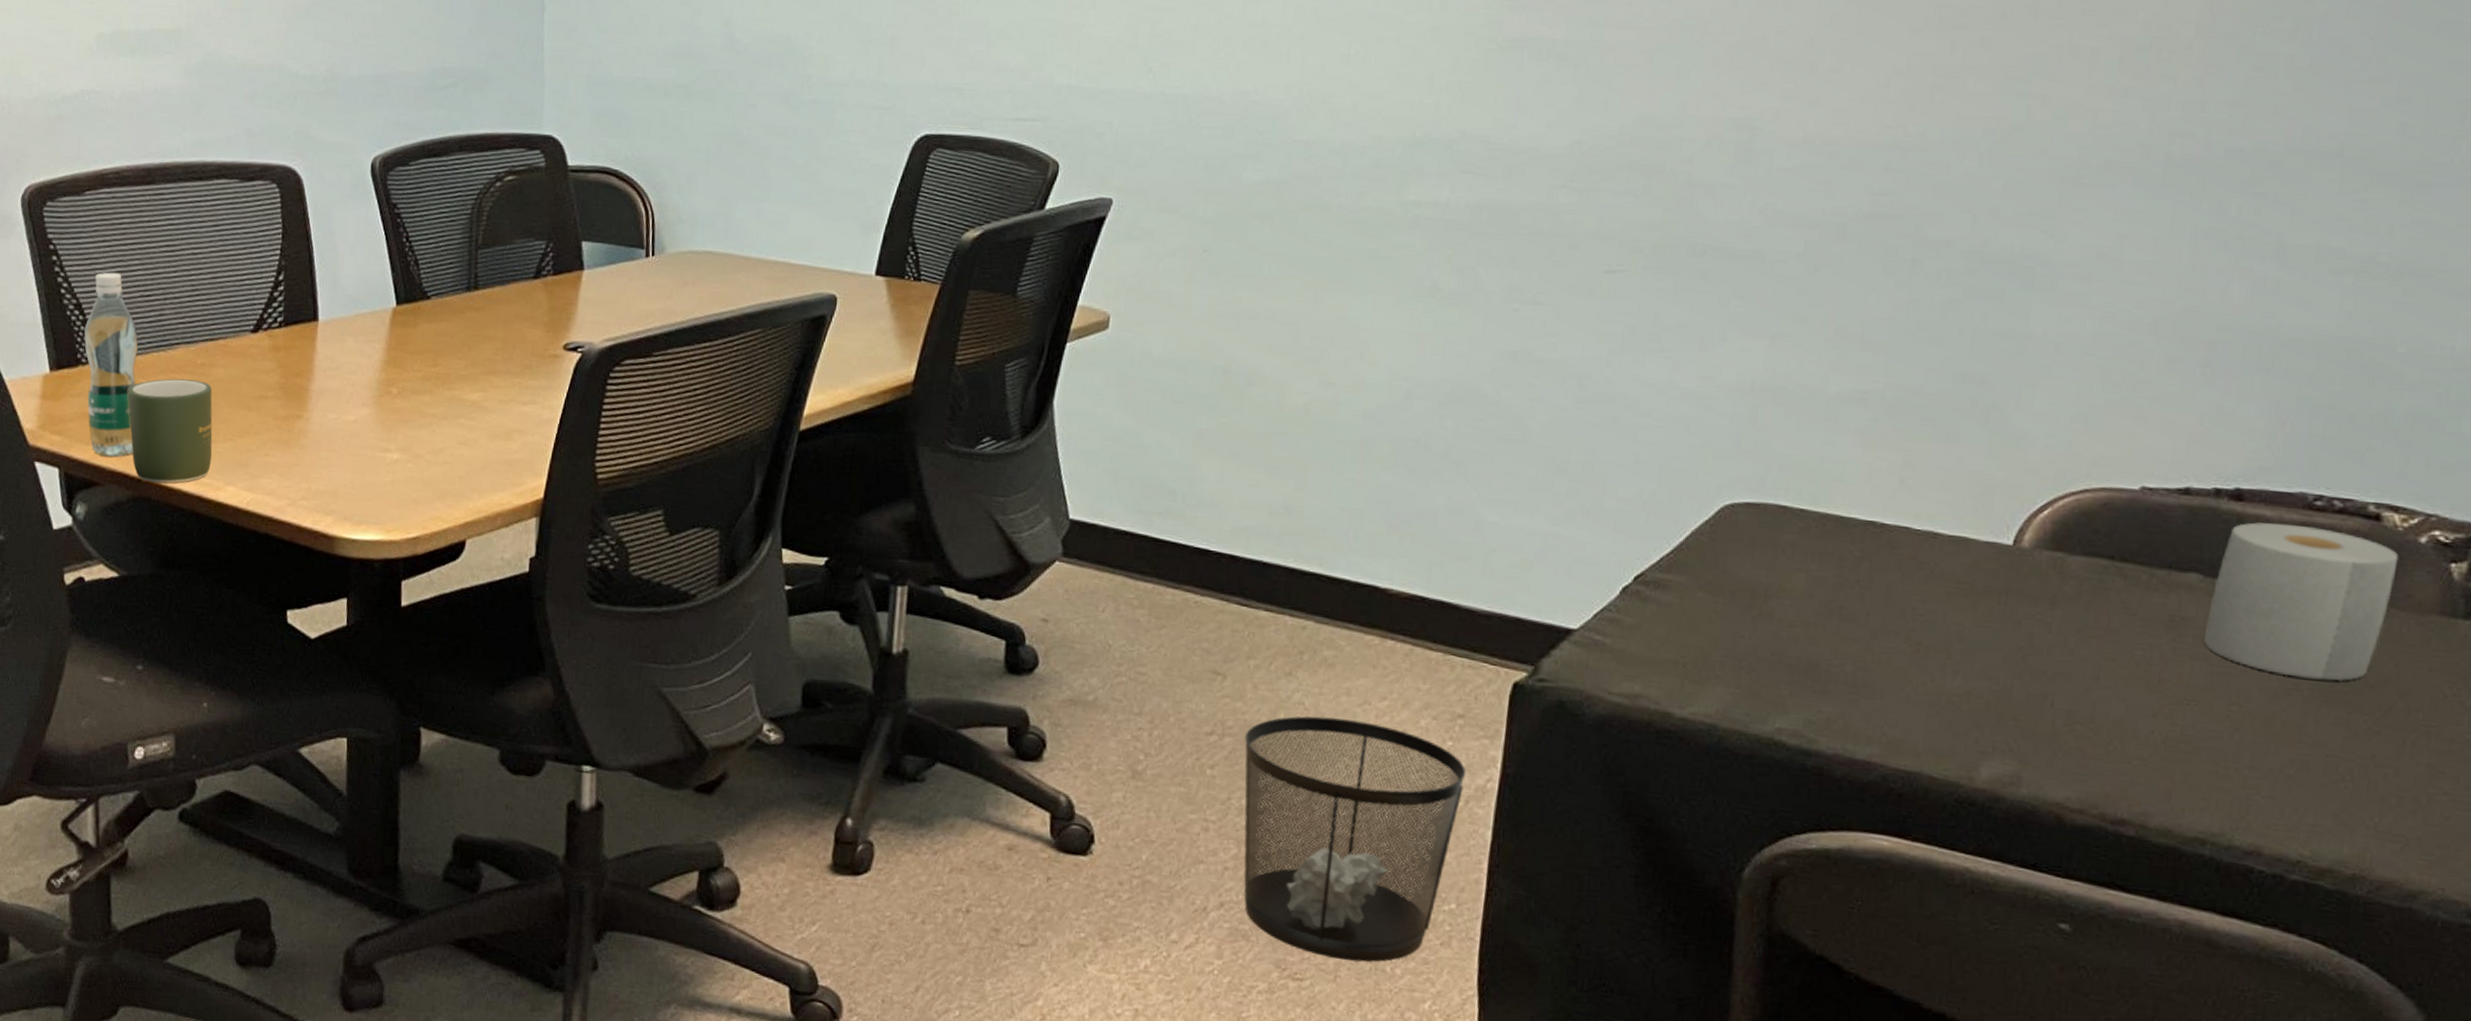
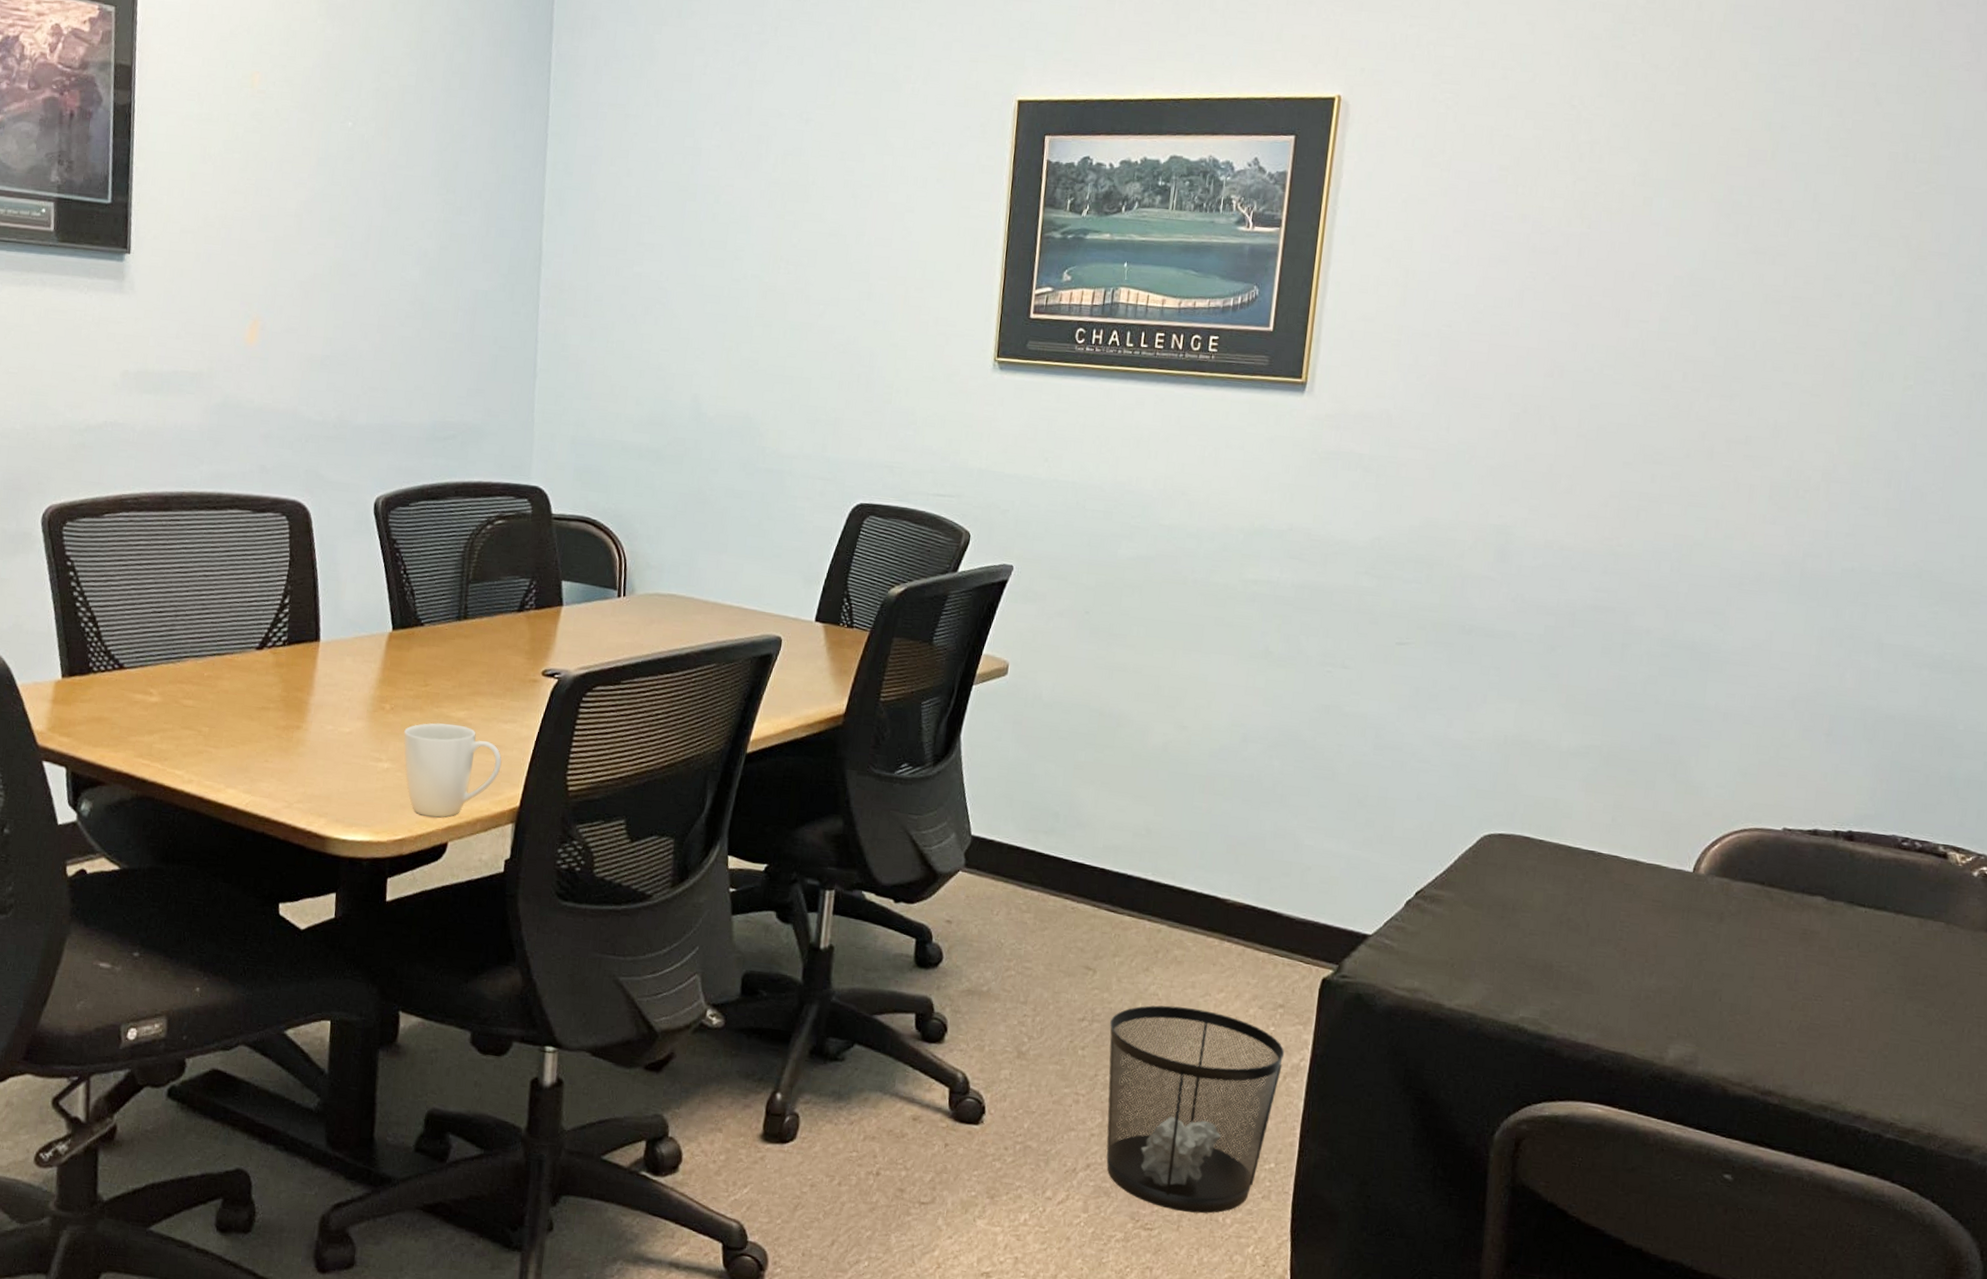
bottle: present [84,272,138,457] -> none [97,589,149,759]
mug: present [127,378,213,484] -> none [136,688,218,785]
mug: none [413,407,522,513] -> present [403,723,502,818]
paper towel roll: present [2204,522,2399,681] -> none [1827,857,1960,982]

